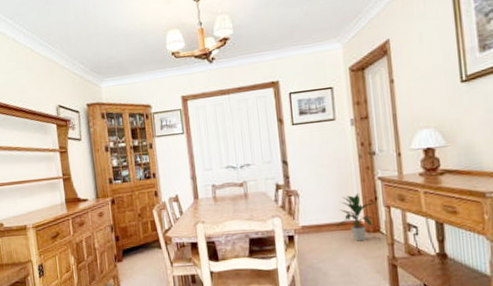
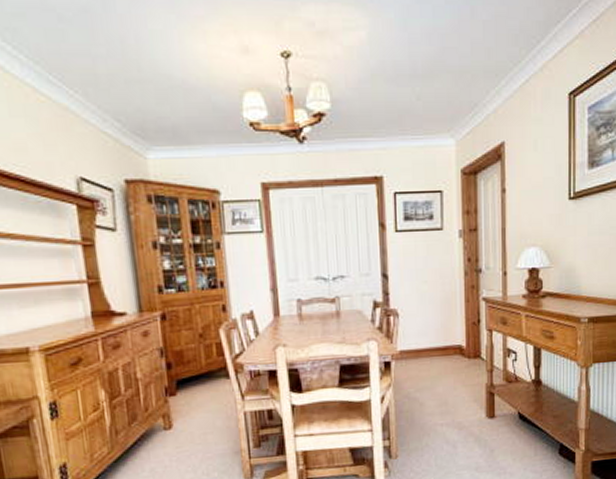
indoor plant: present [336,193,377,242] -> none [437,315,480,368]

